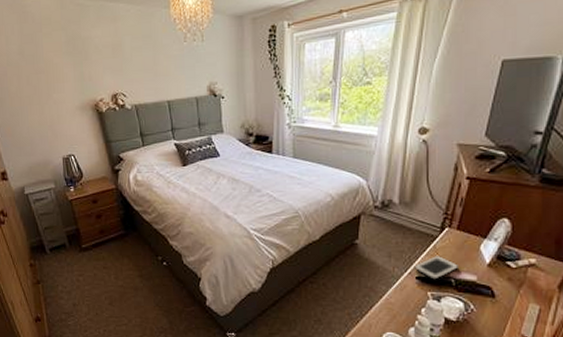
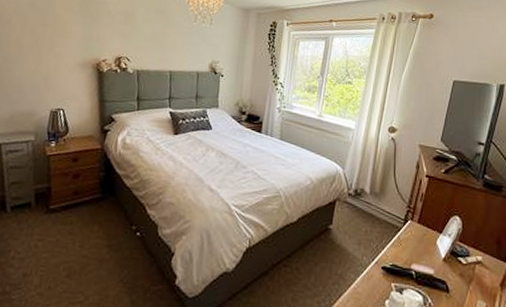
cell phone: present [414,256,458,280] -> none [380,247,418,271]

